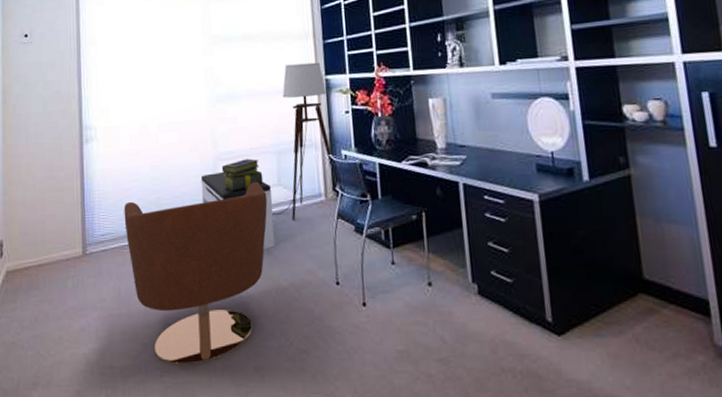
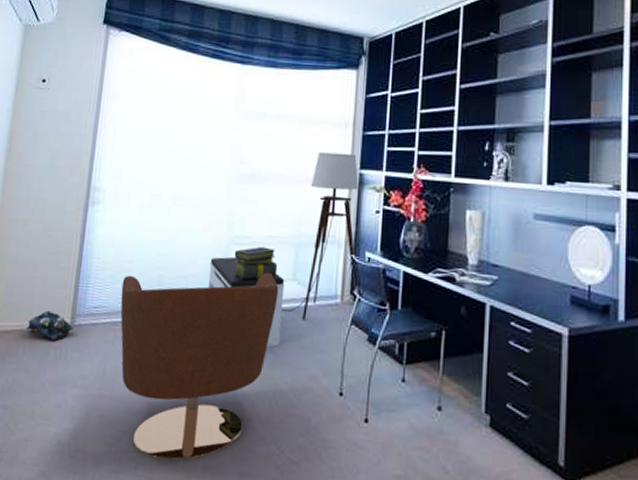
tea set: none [44,244,86,270] -> present [27,310,73,341]

